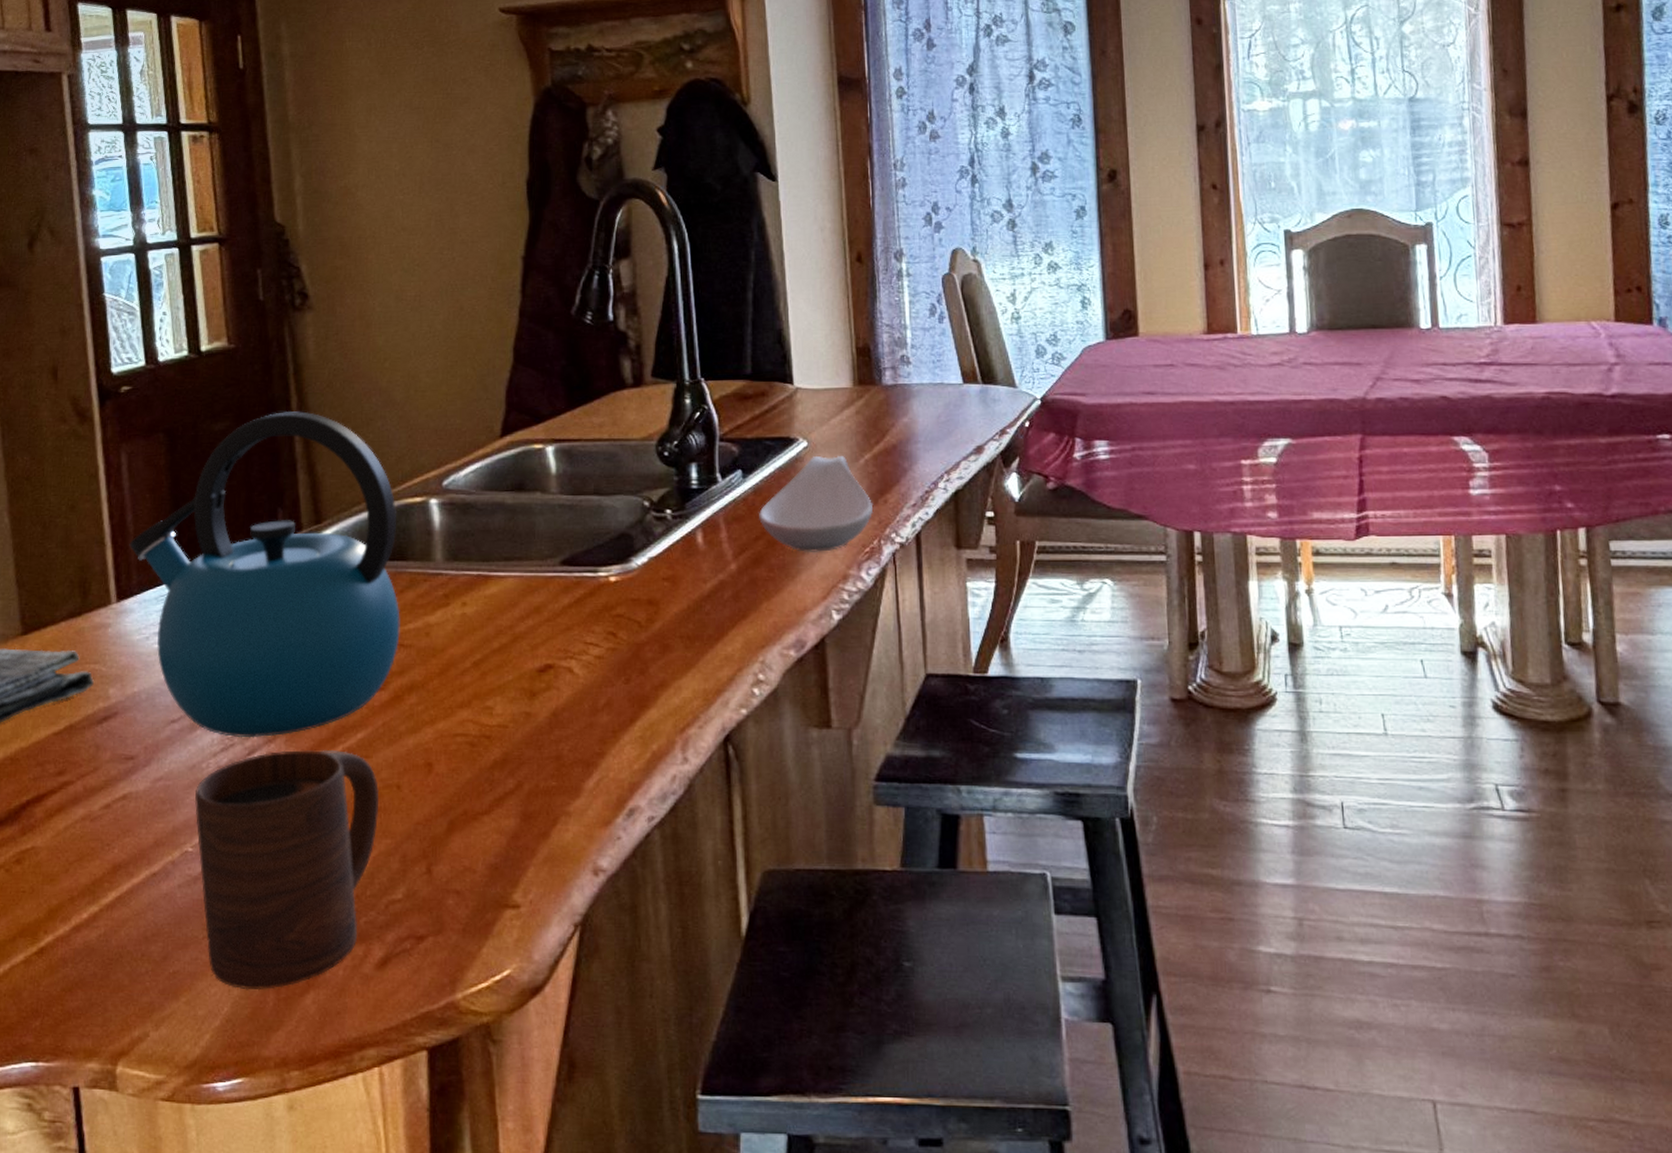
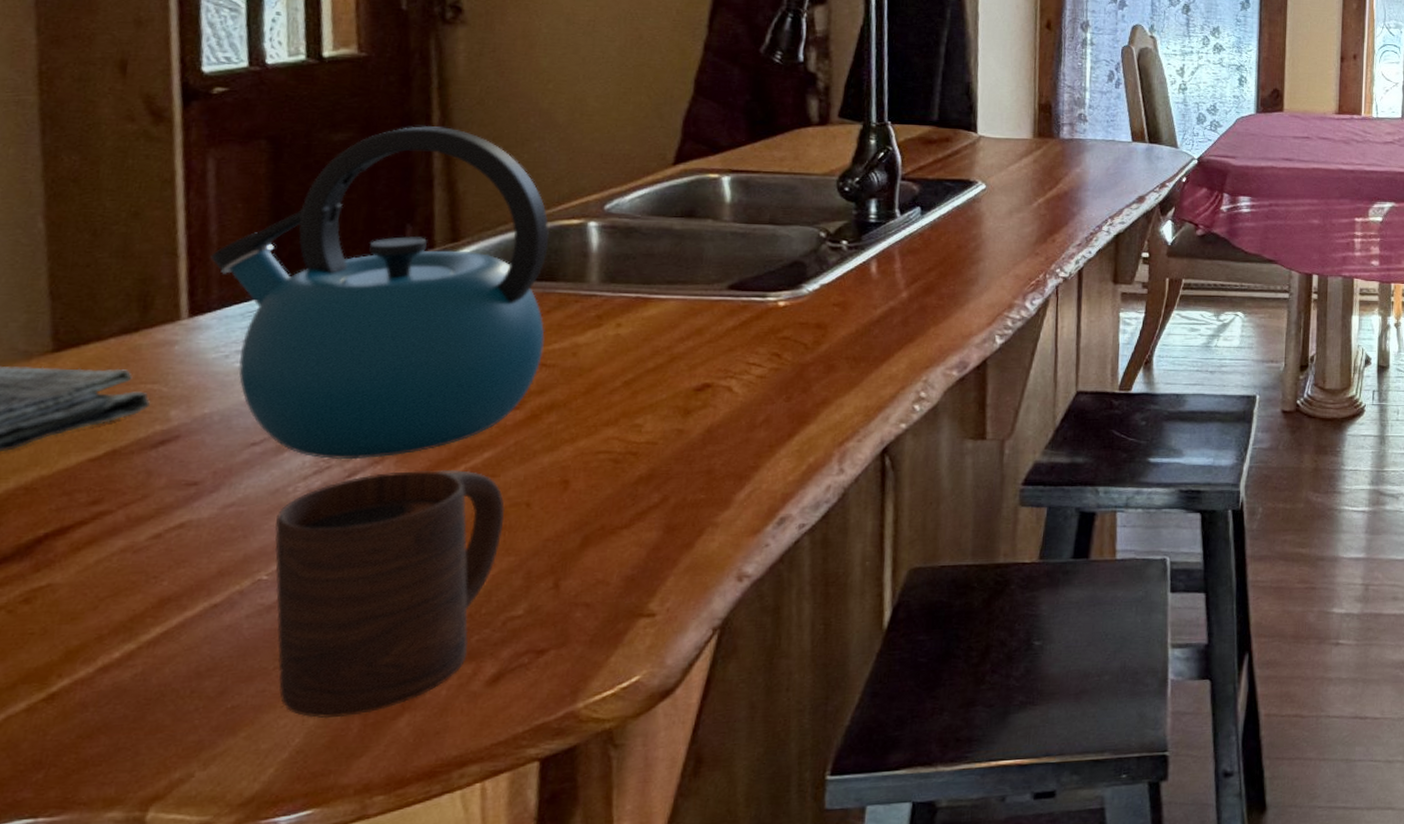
spoon rest: present [759,456,874,552] -> none [933,198,1042,283]

